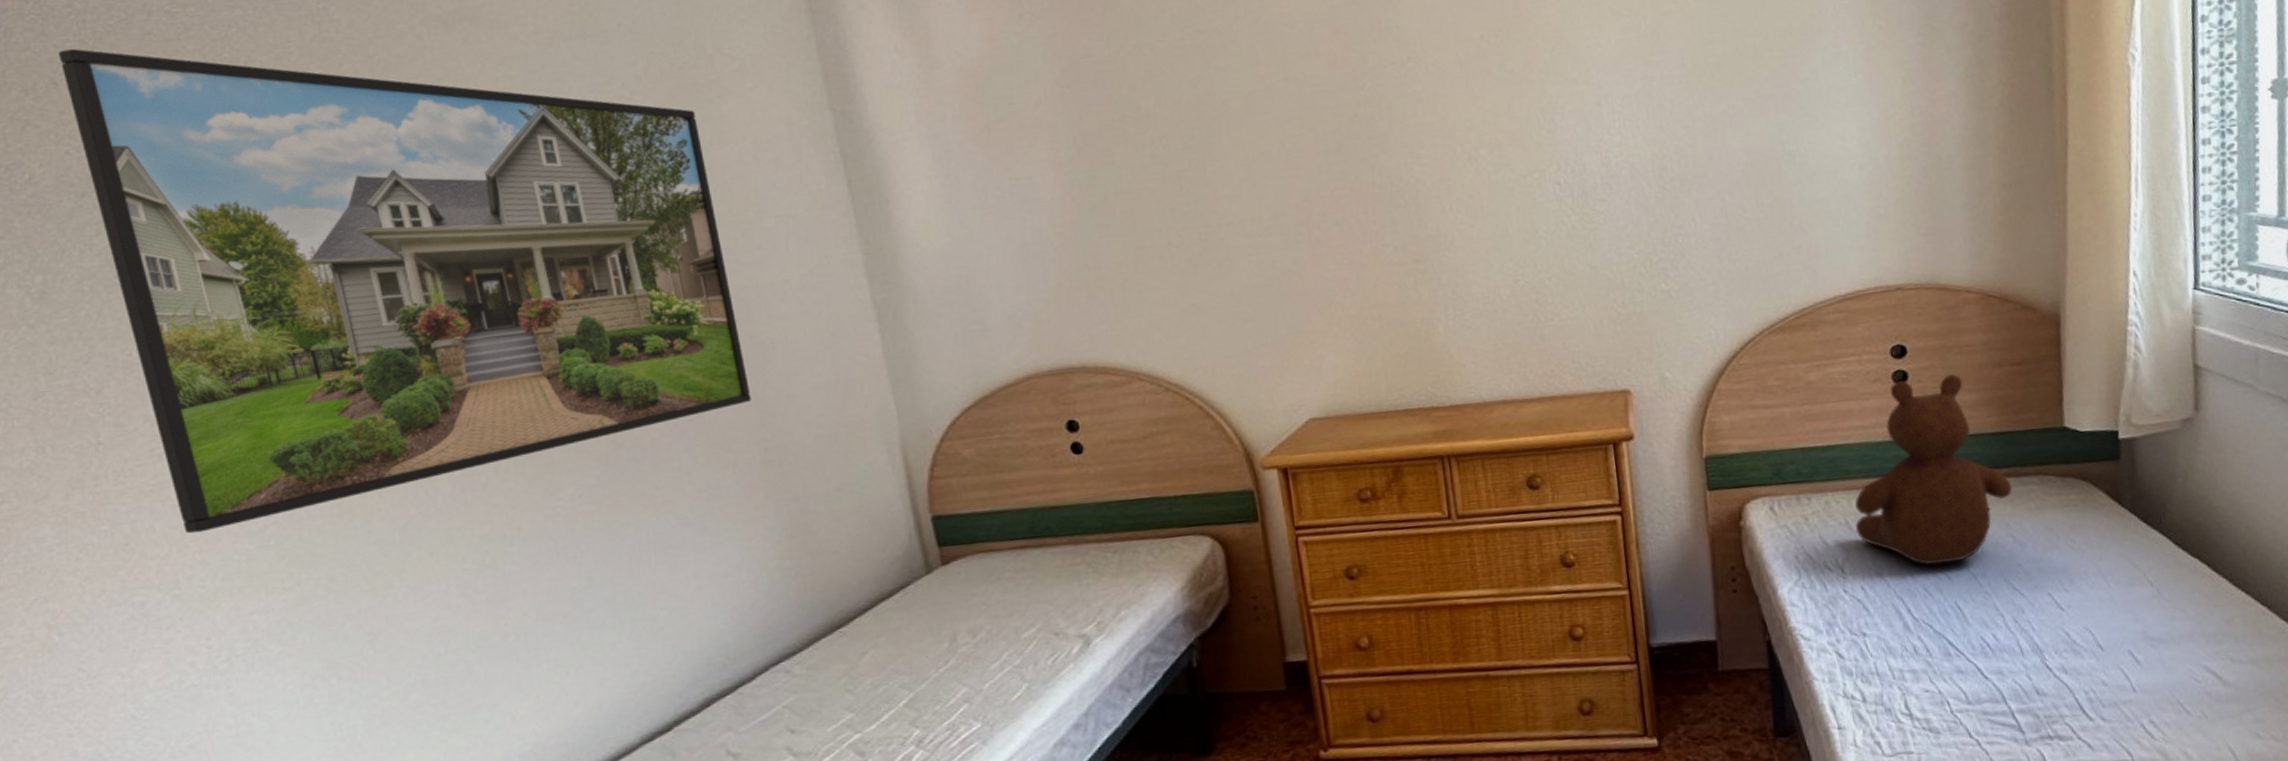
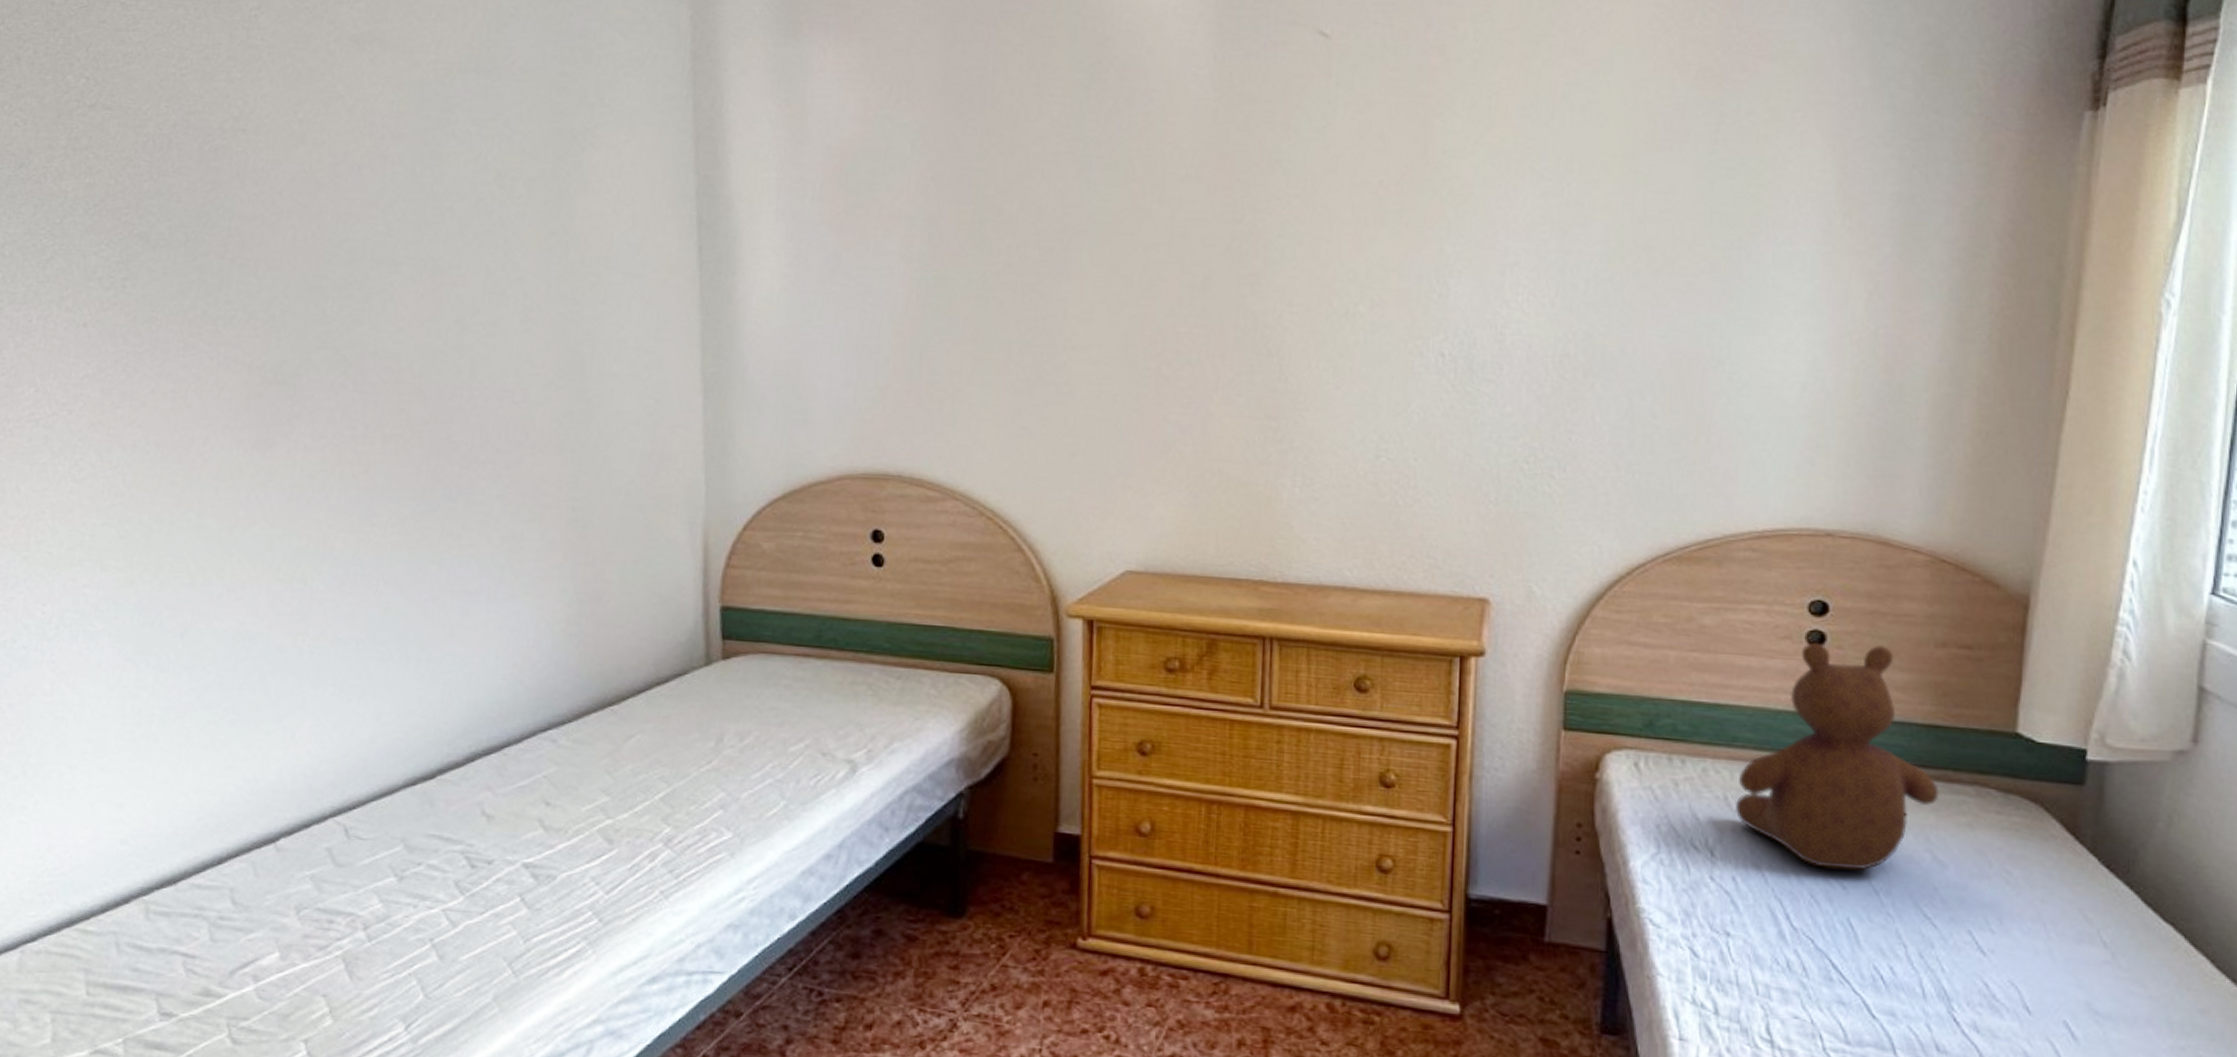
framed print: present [58,48,752,534] -> none [25,28,569,501]

